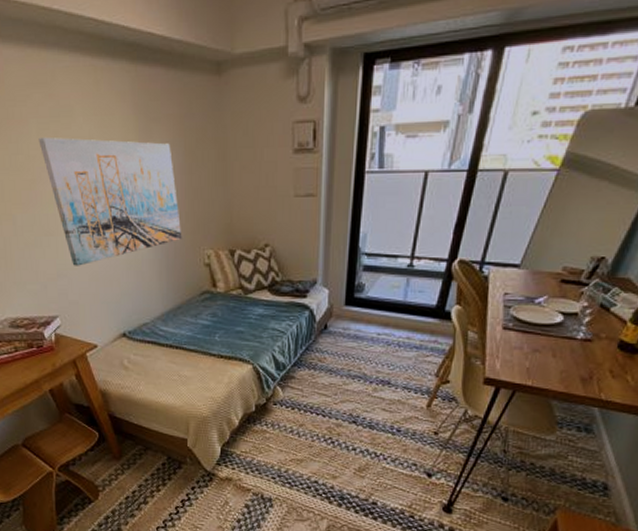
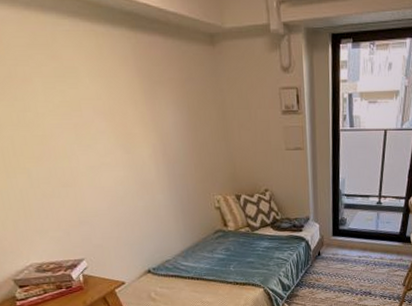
wall art: present [38,137,182,266] -> none [45,95,194,214]

